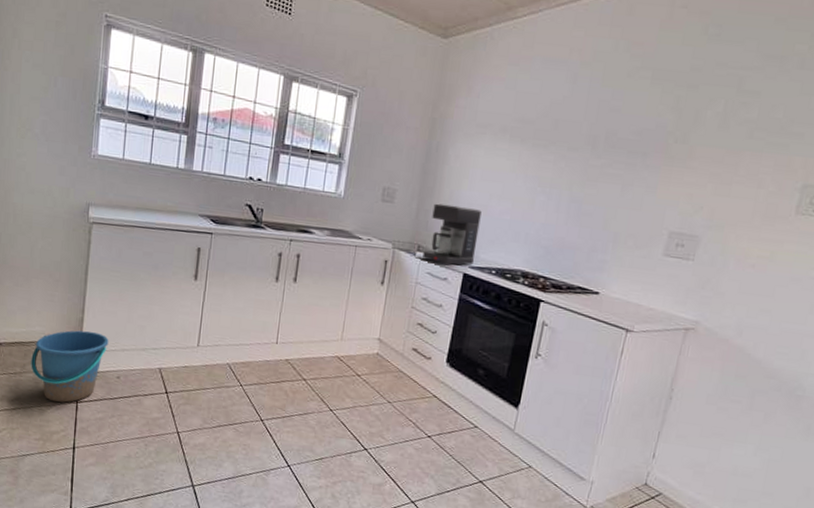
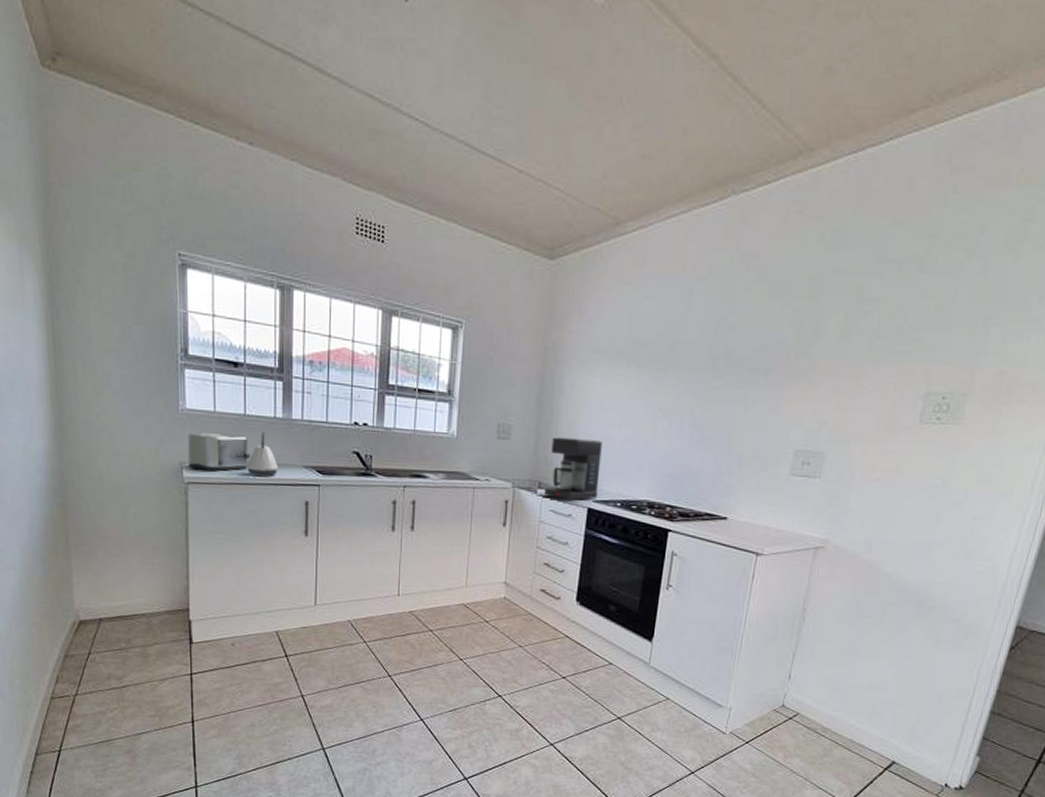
bucket: present [31,330,109,403] -> none [136,599,219,676]
toaster: none [95,177,151,214] -> present [187,432,250,472]
kettle: none [147,180,176,223] -> present [247,432,278,477]

